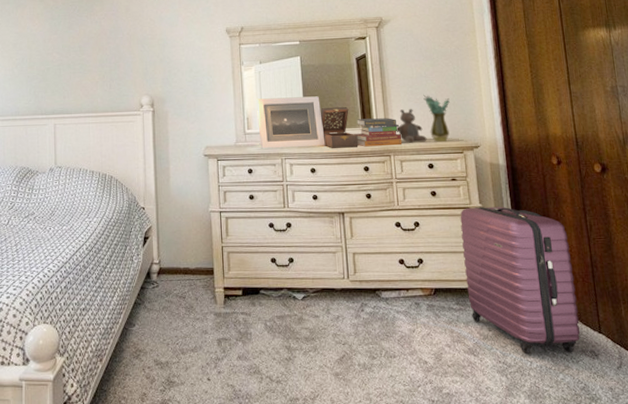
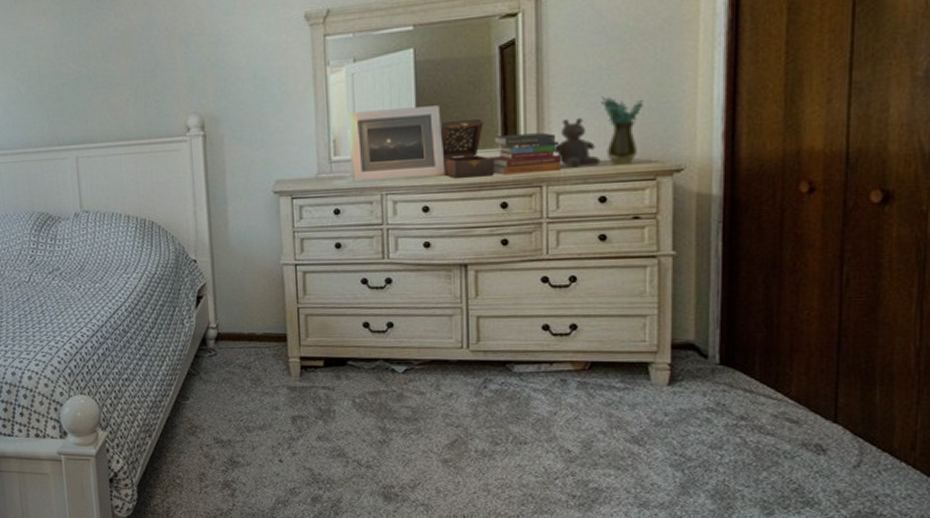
suitcase: present [460,206,581,355] -> none [639,254,808,447]

